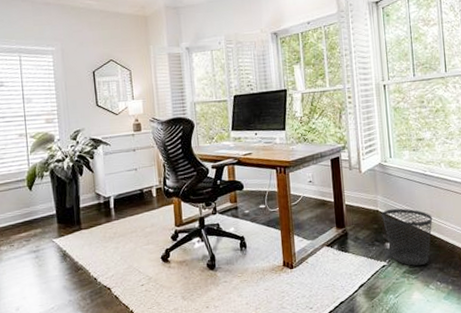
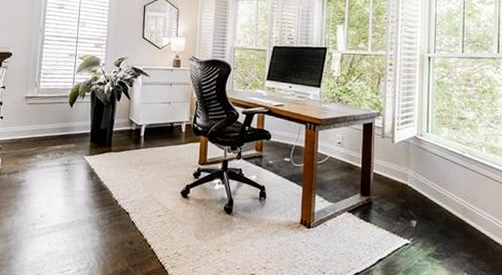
wastebasket: present [381,208,433,266] -> none [410,186,467,252]

